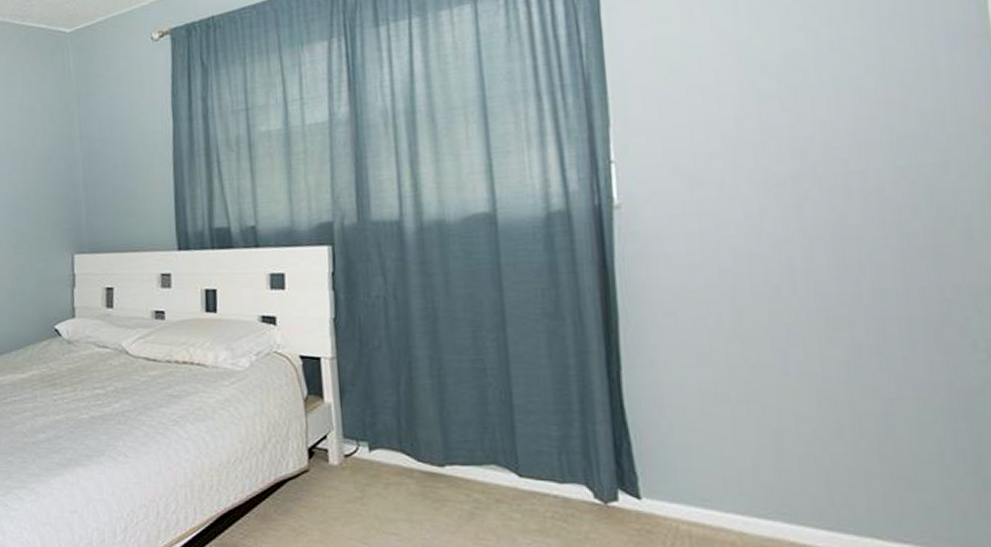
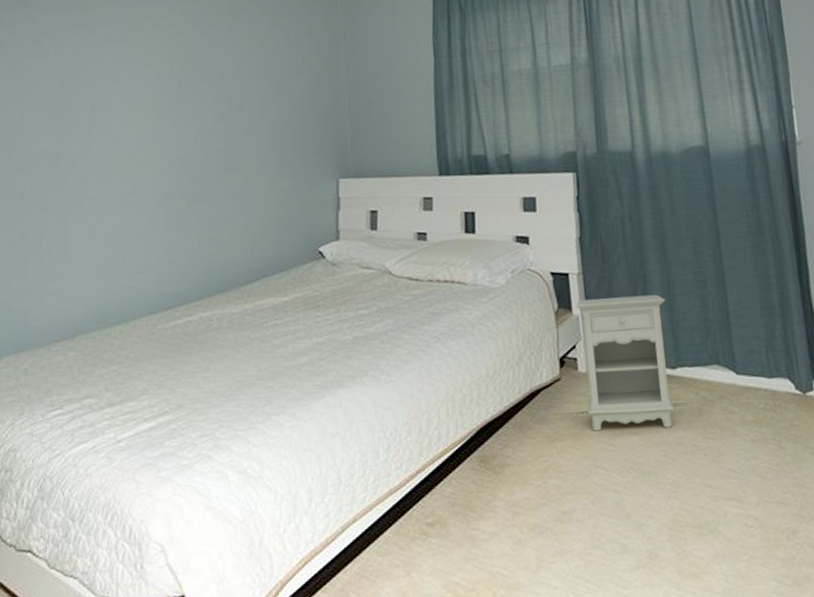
nightstand: none [329,383,441,530] -> present [576,294,675,431]

